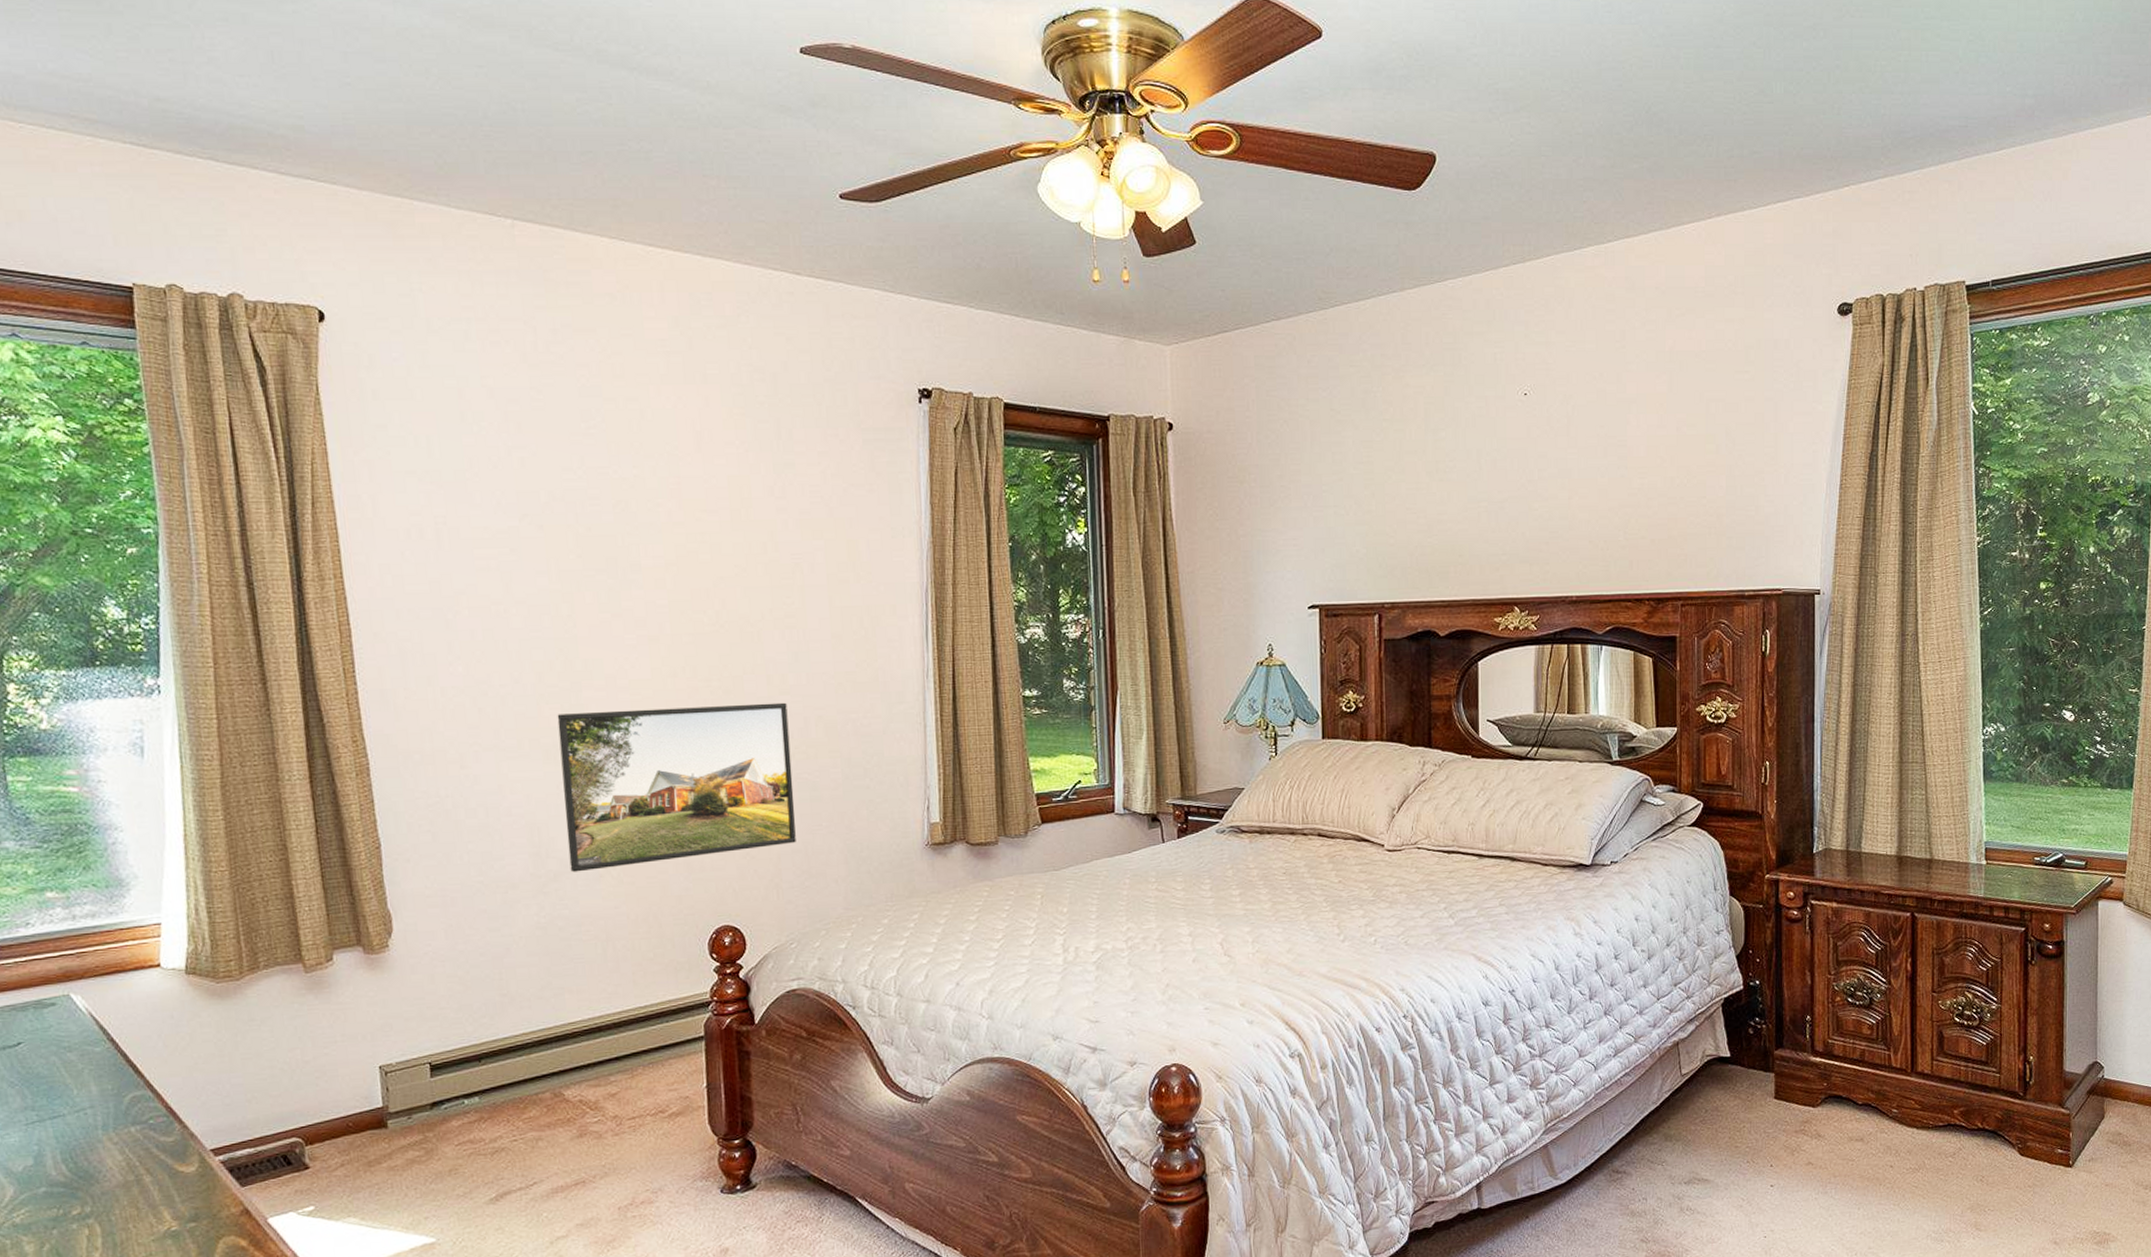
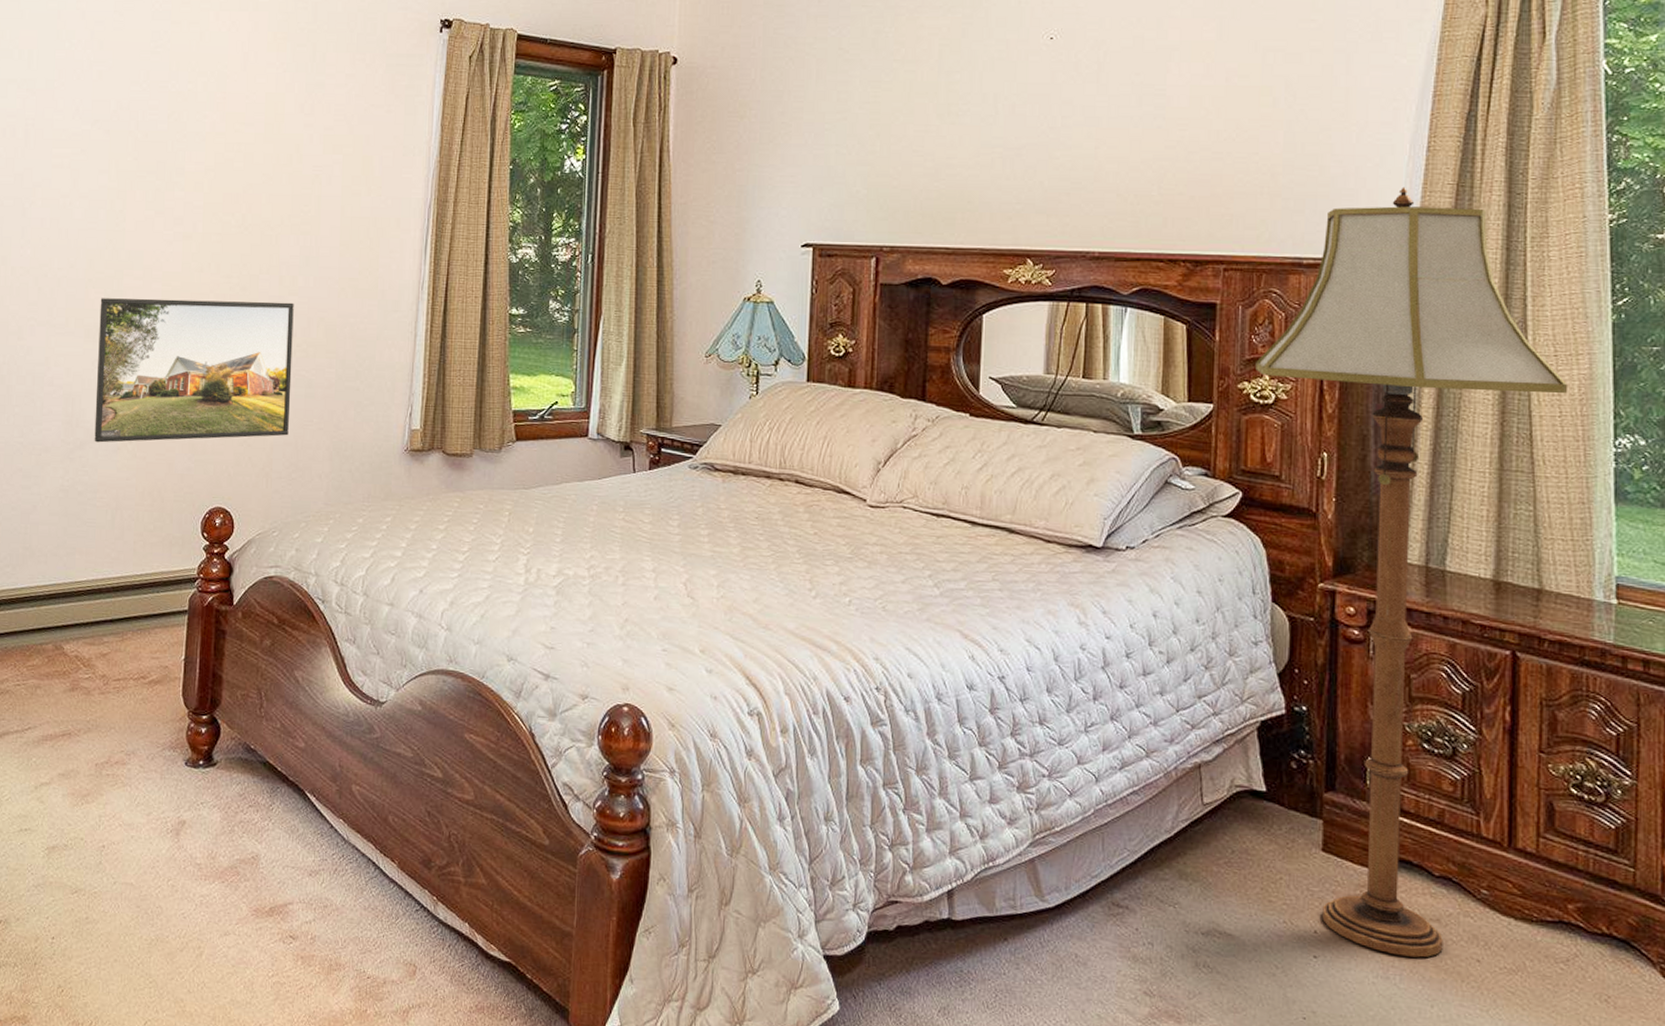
floor lamp: none [1710,521,1949,1173] -> present [1255,187,1569,958]

